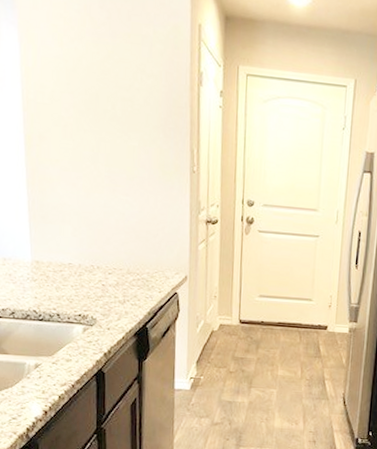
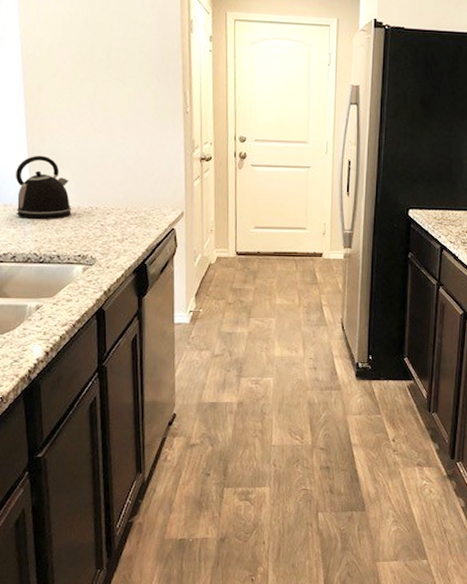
kettle: none [15,208,72,276] -> present [16,155,72,219]

